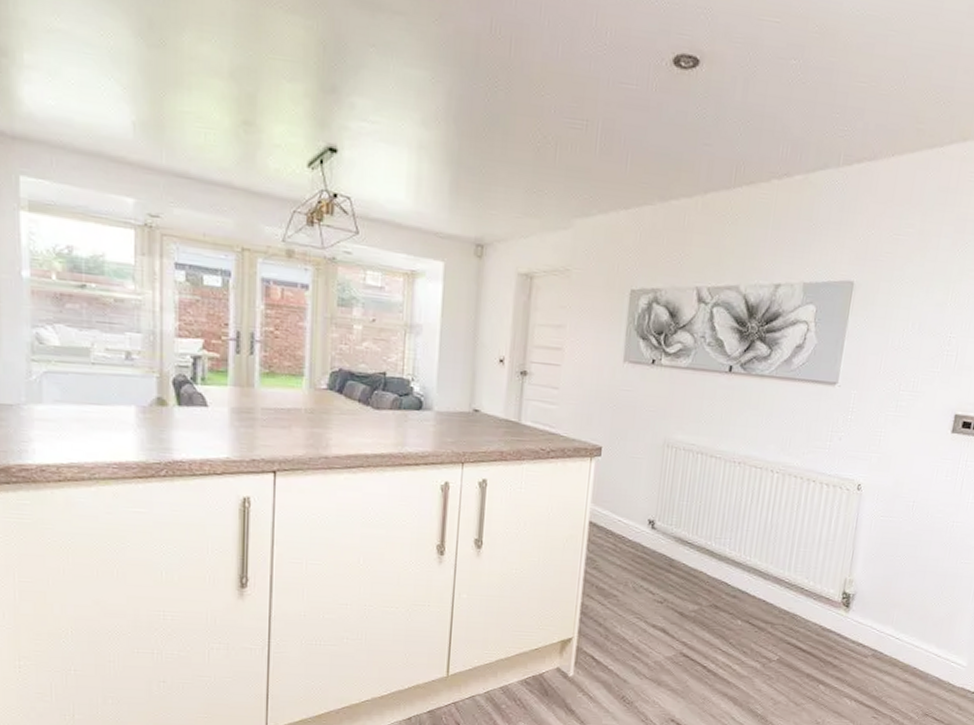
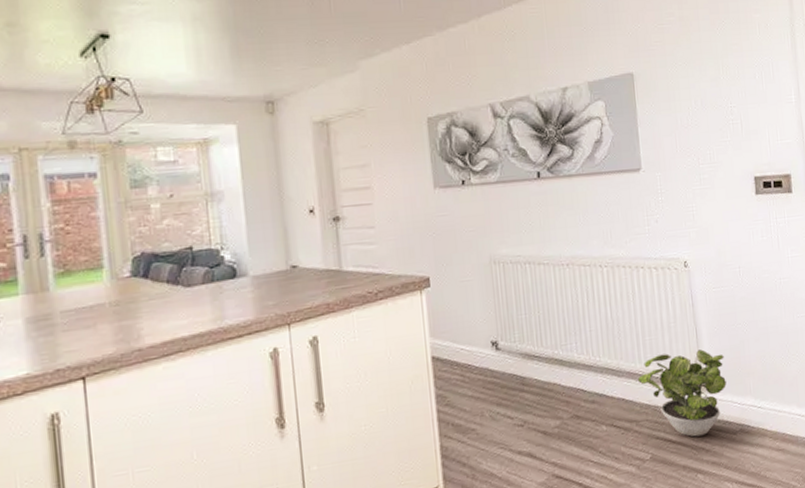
potted plant: none [782,567,875,651] -> present [637,349,727,437]

